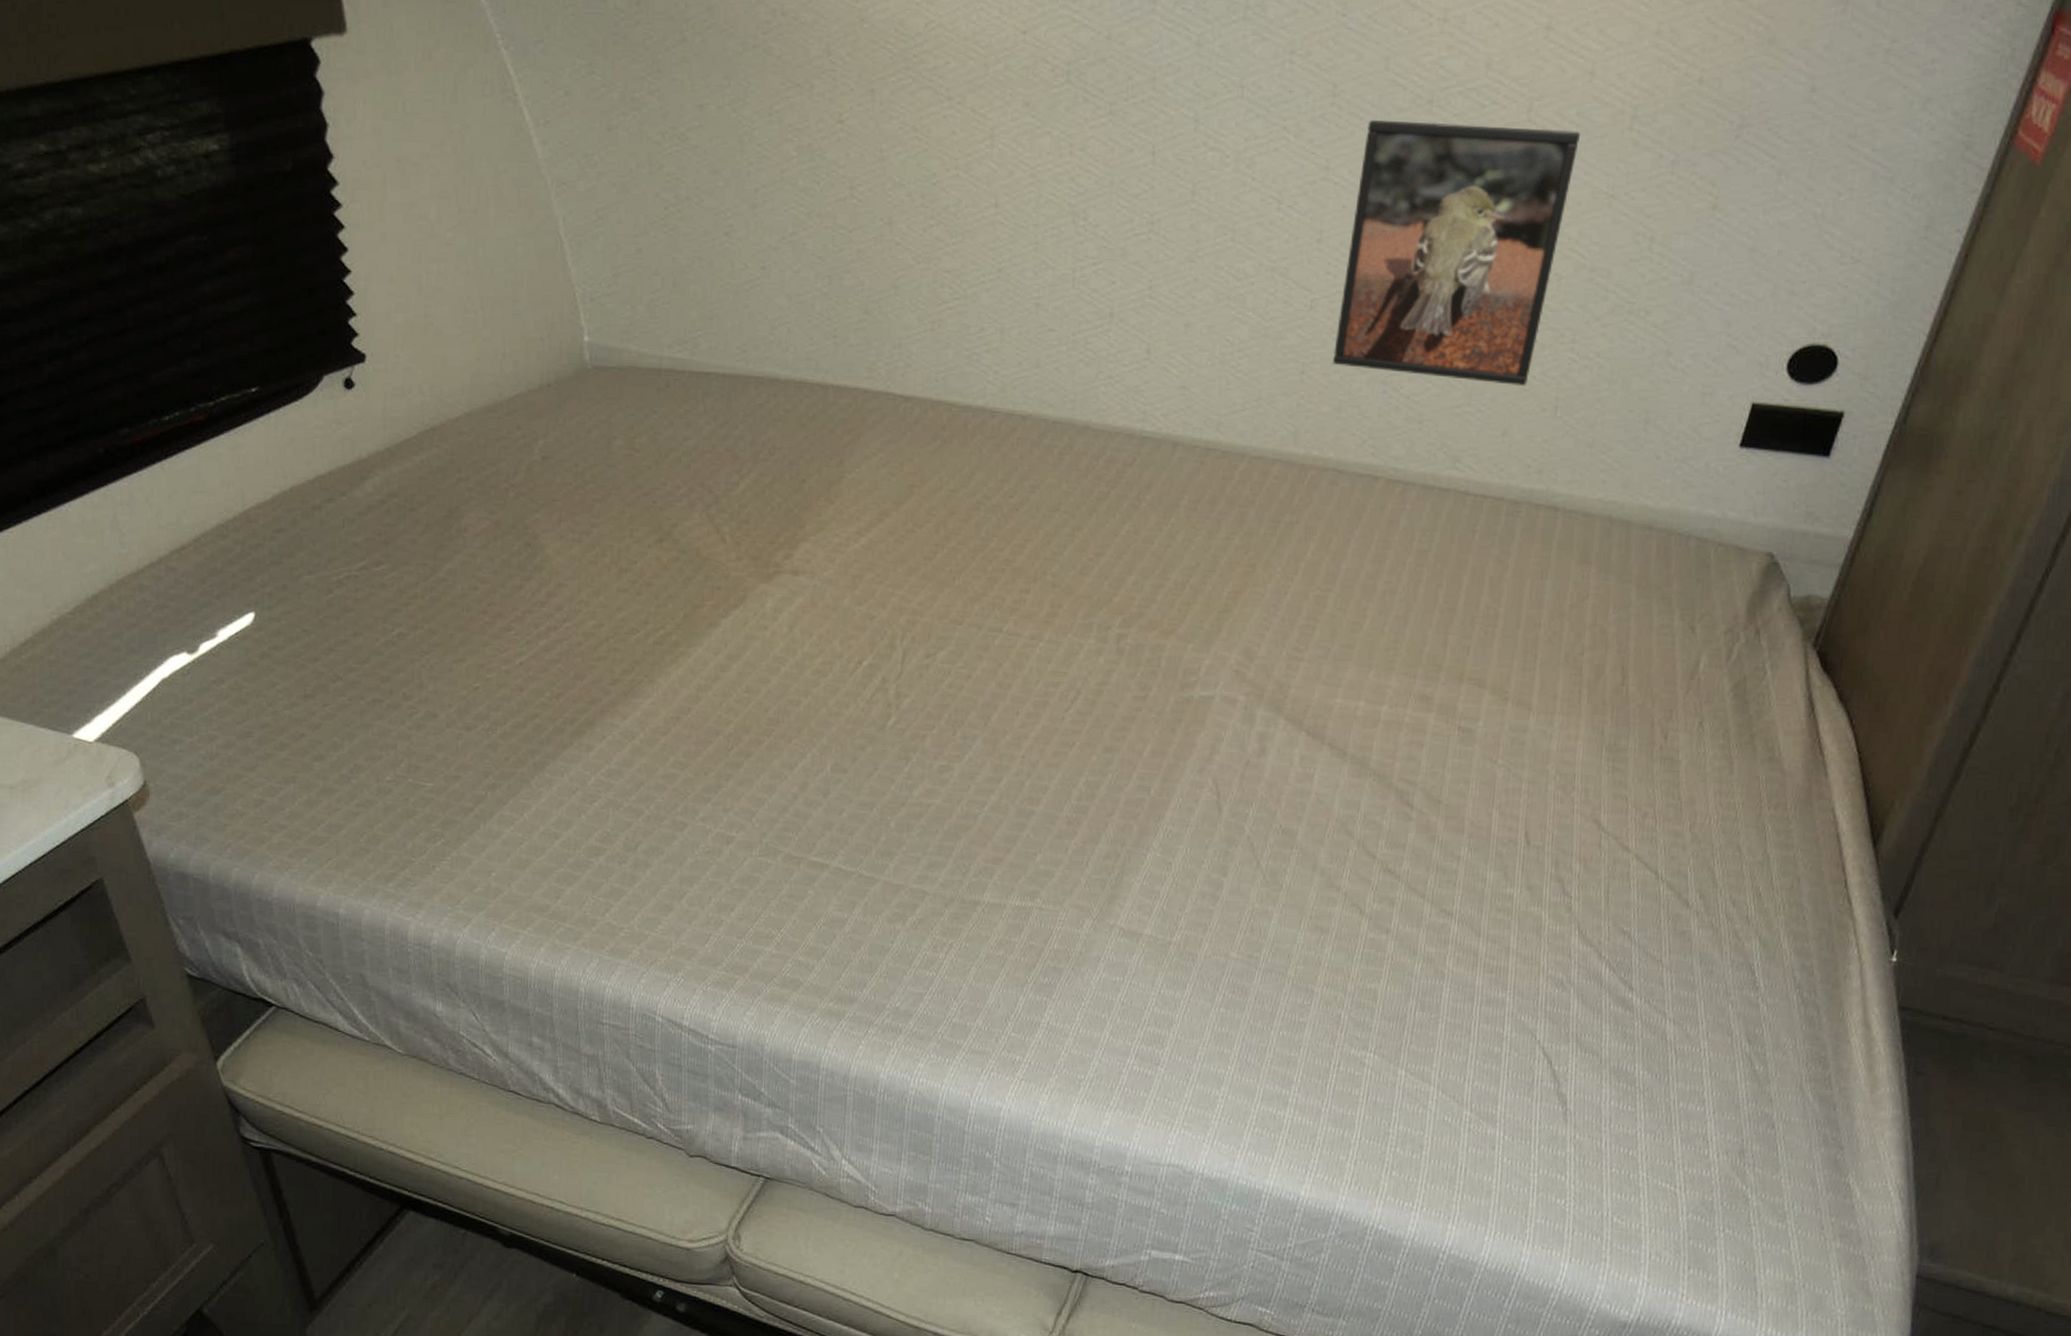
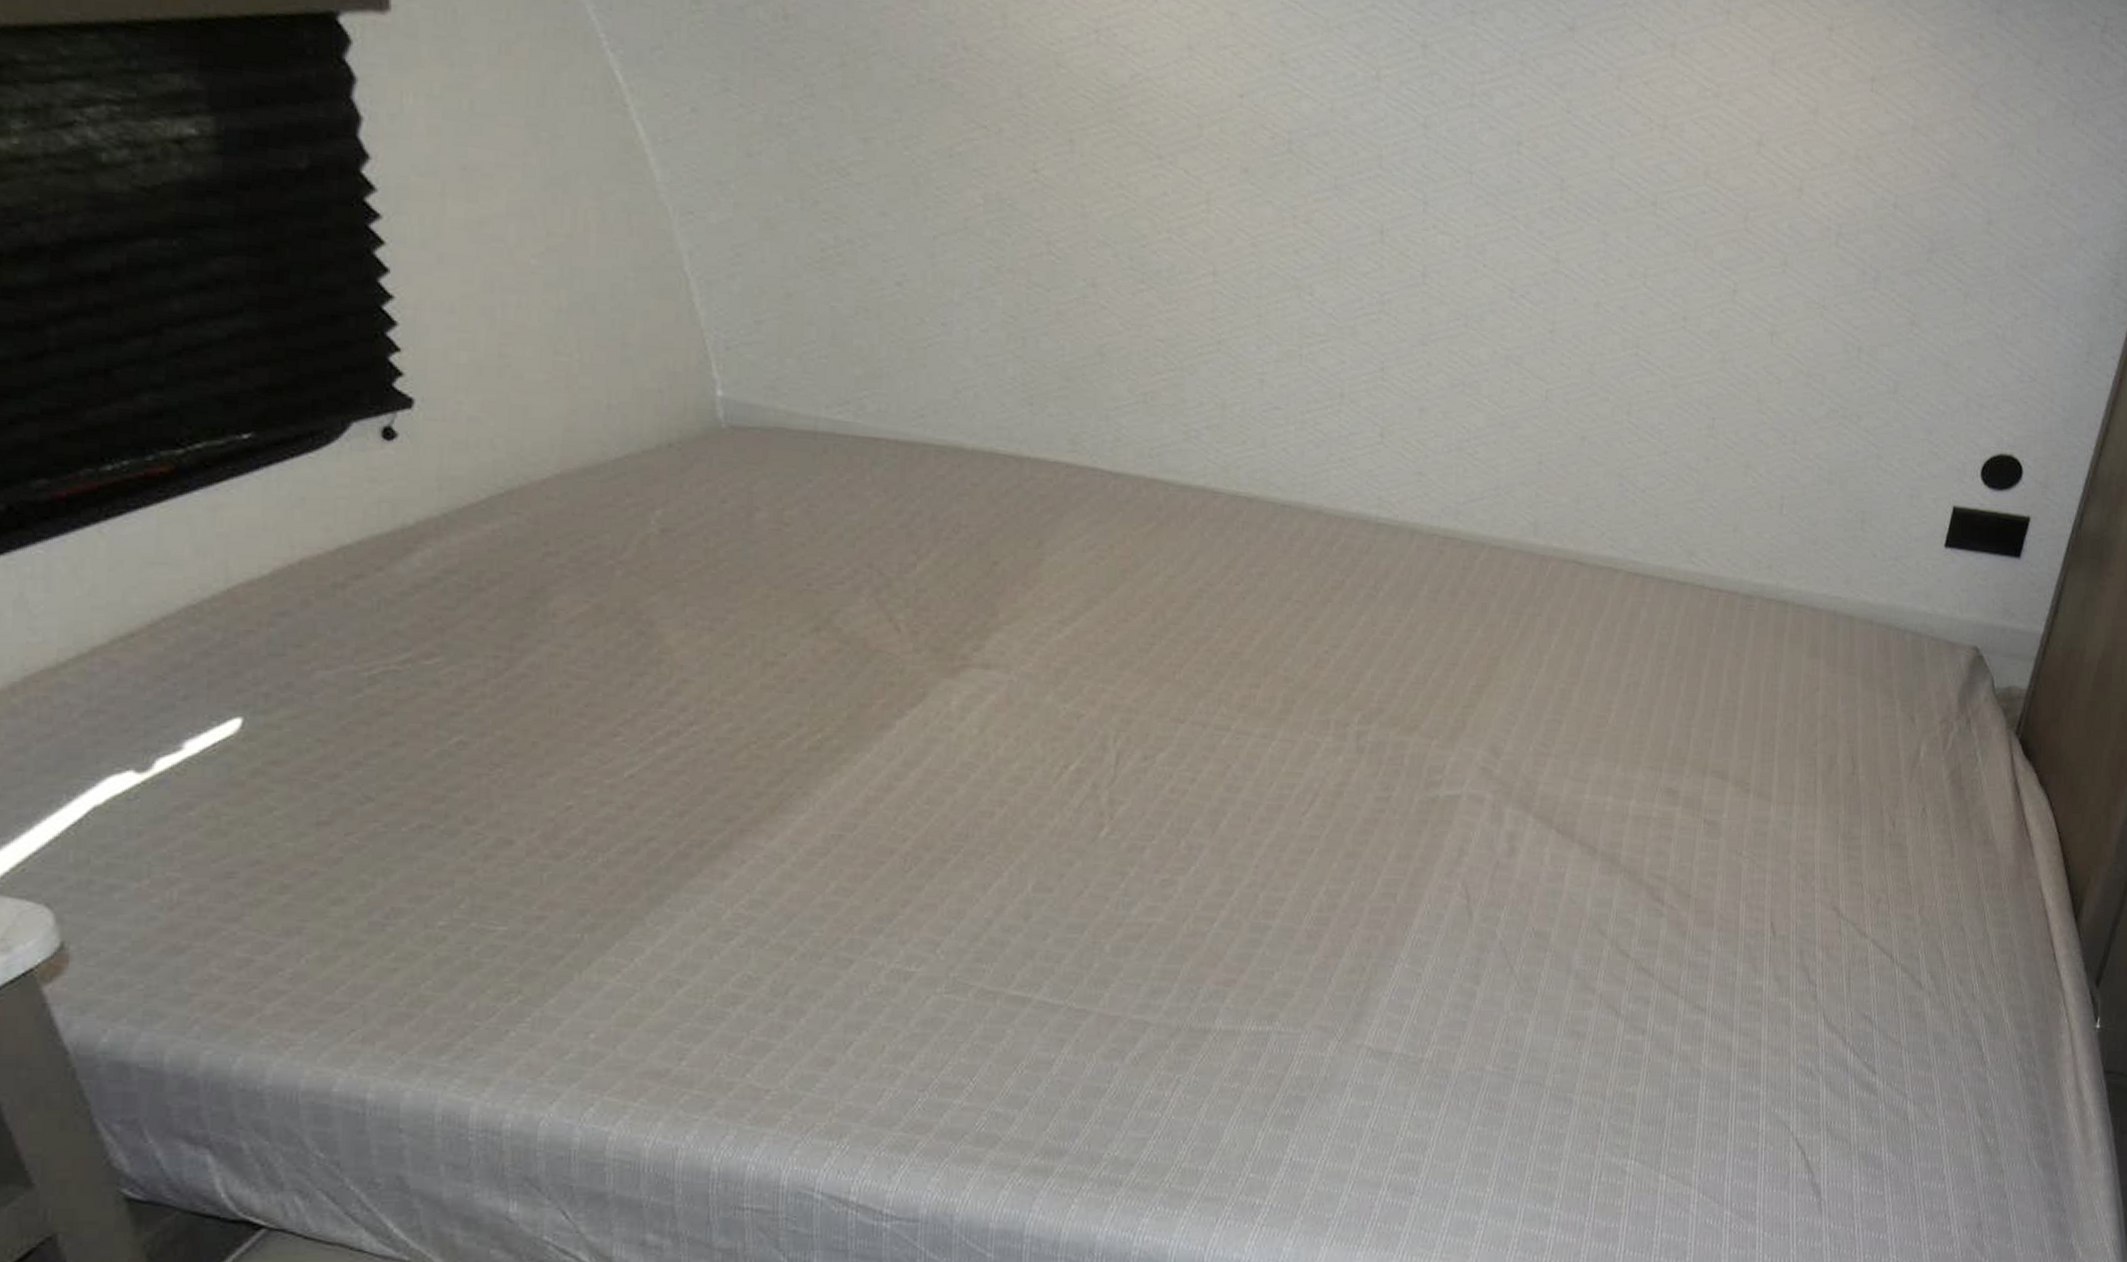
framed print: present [1333,119,1581,387] -> none [1570,216,1793,485]

